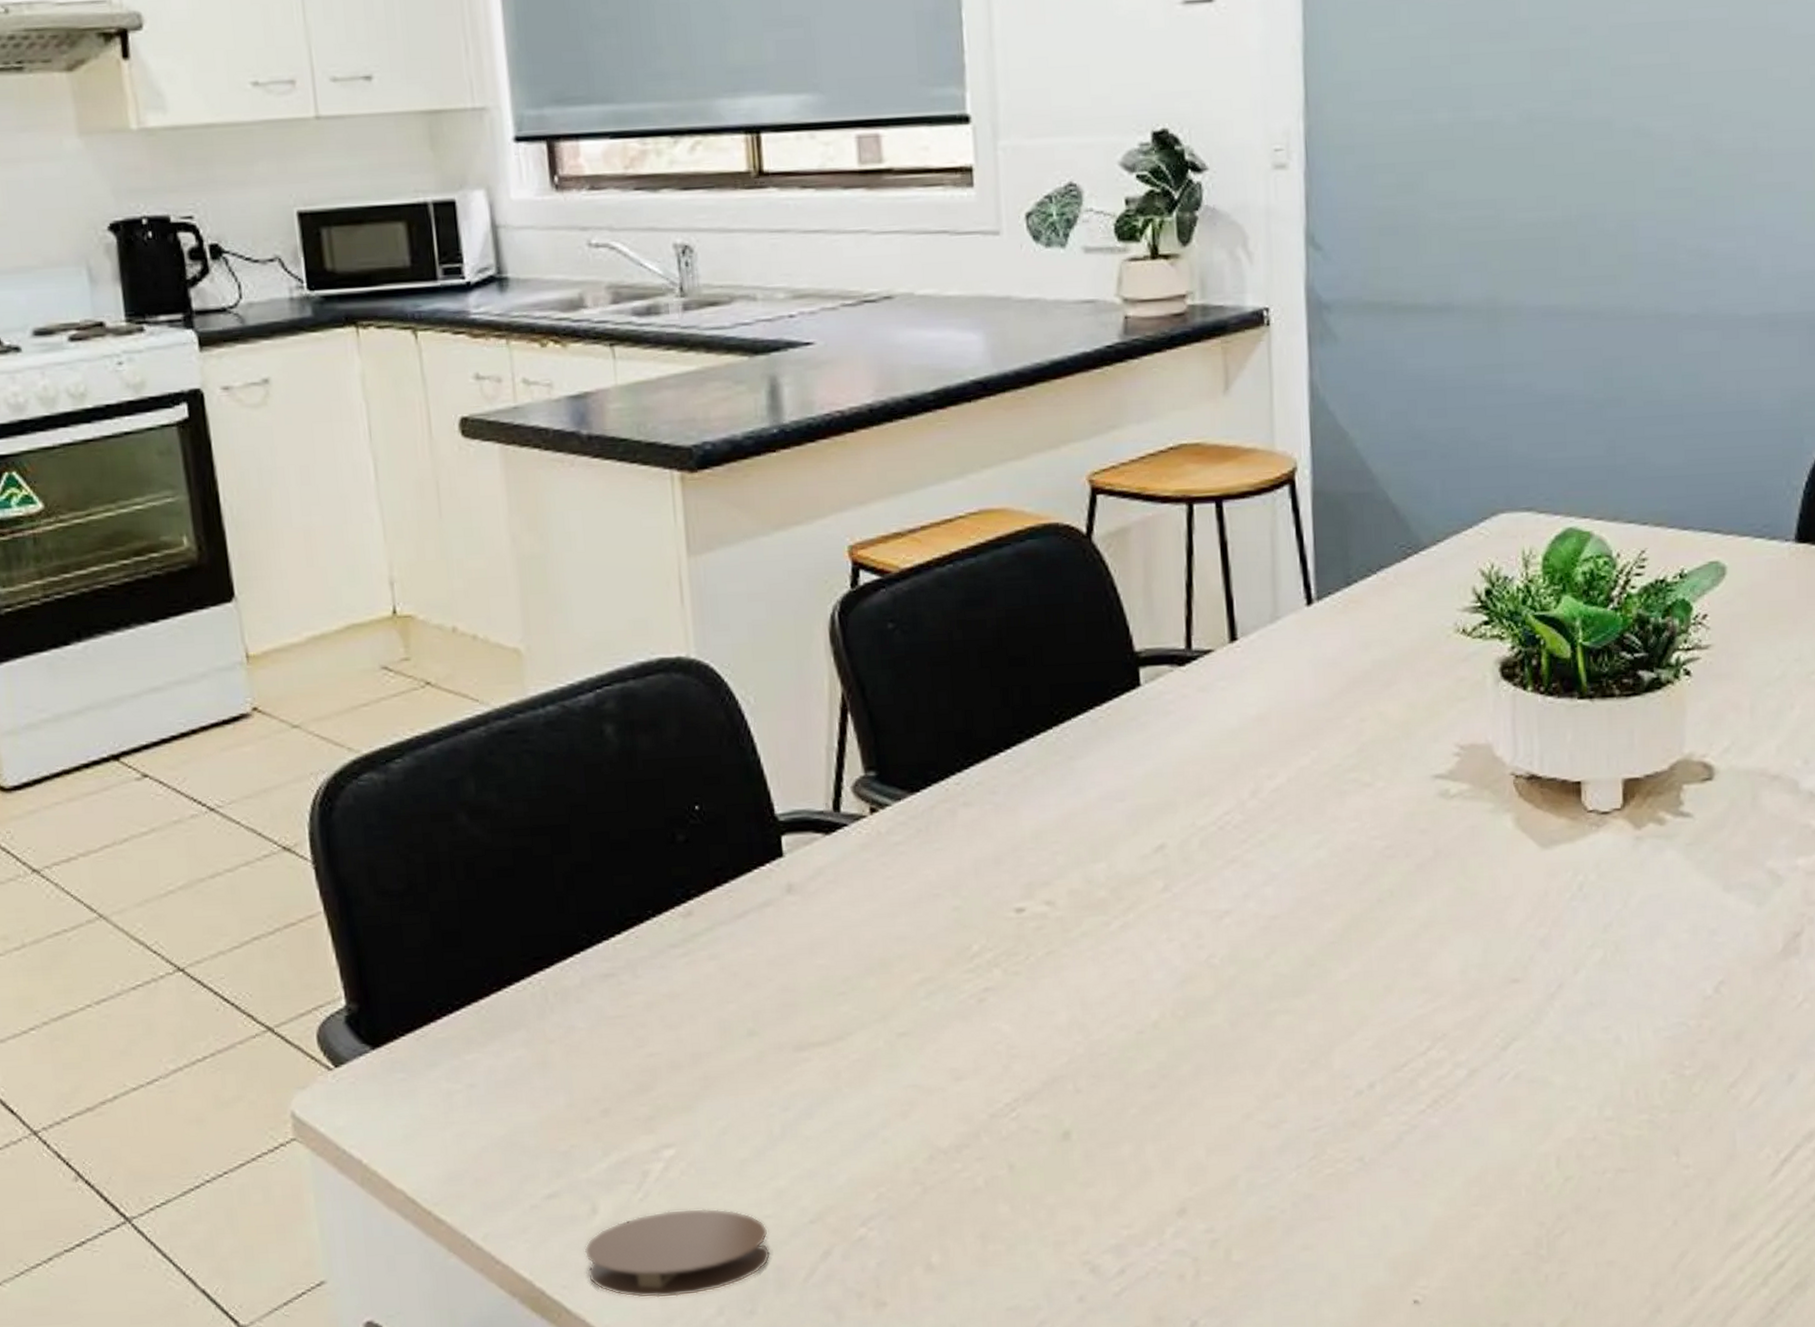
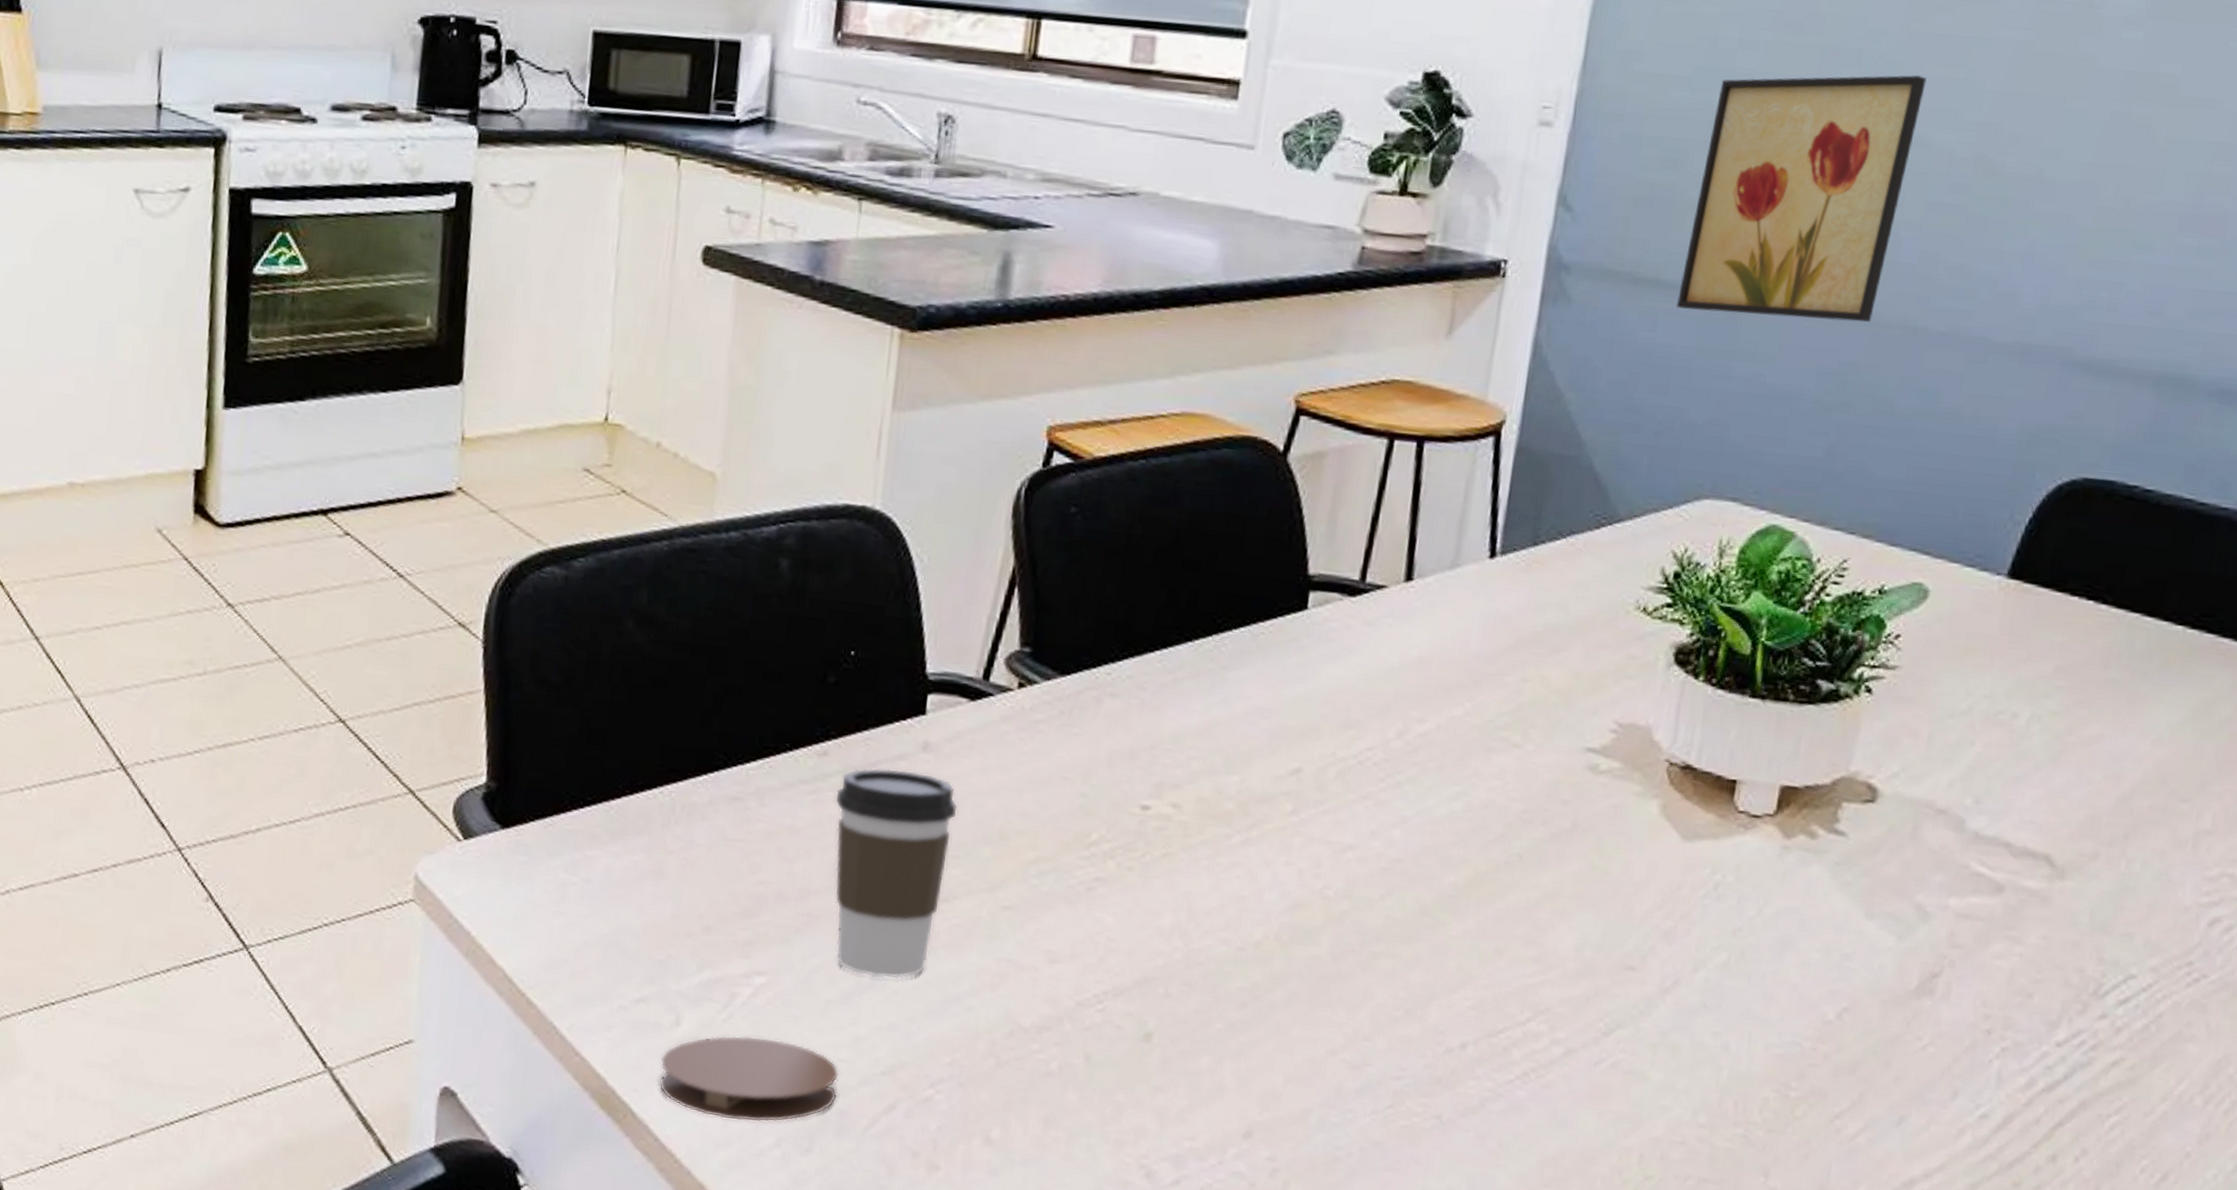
coffee cup: none [708,915,836,1129] -> present [835,767,958,979]
wall art: none [1438,67,1635,330] -> present [1676,75,1927,323]

